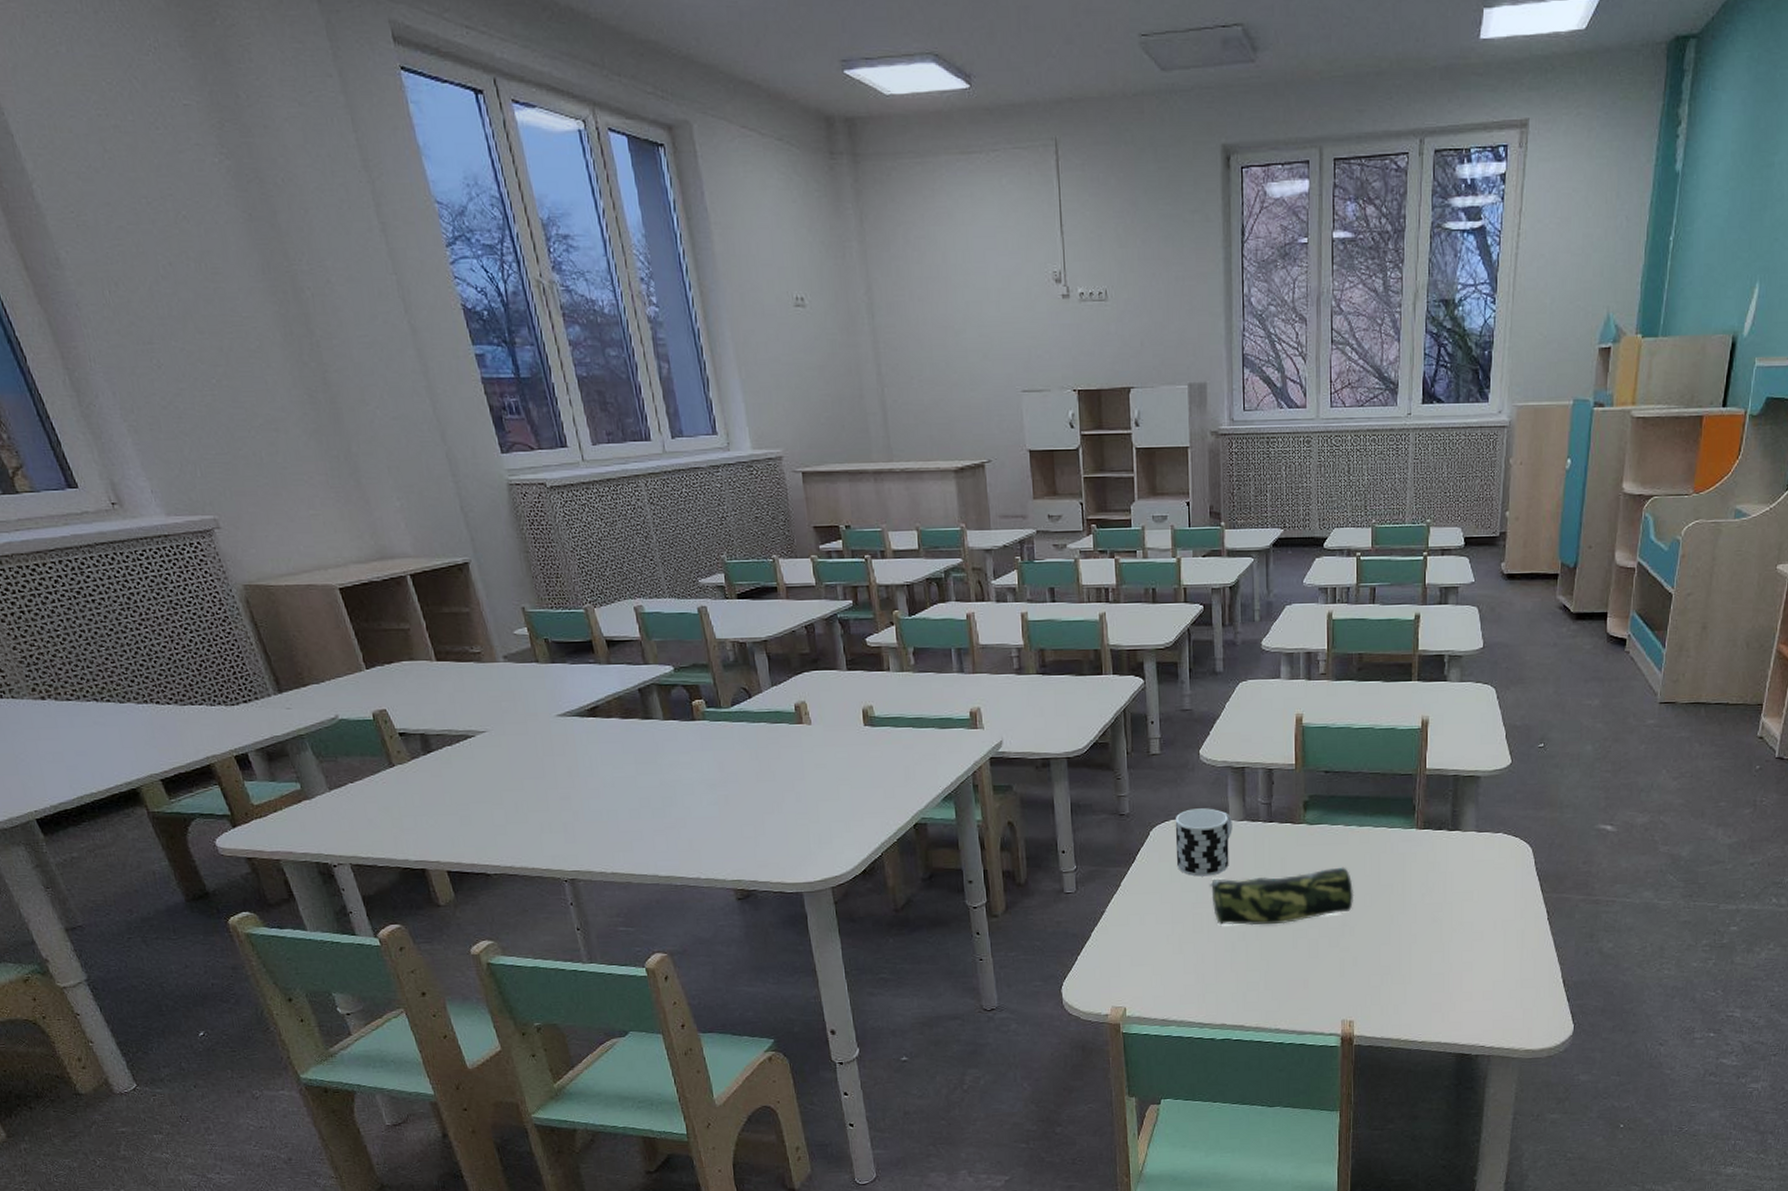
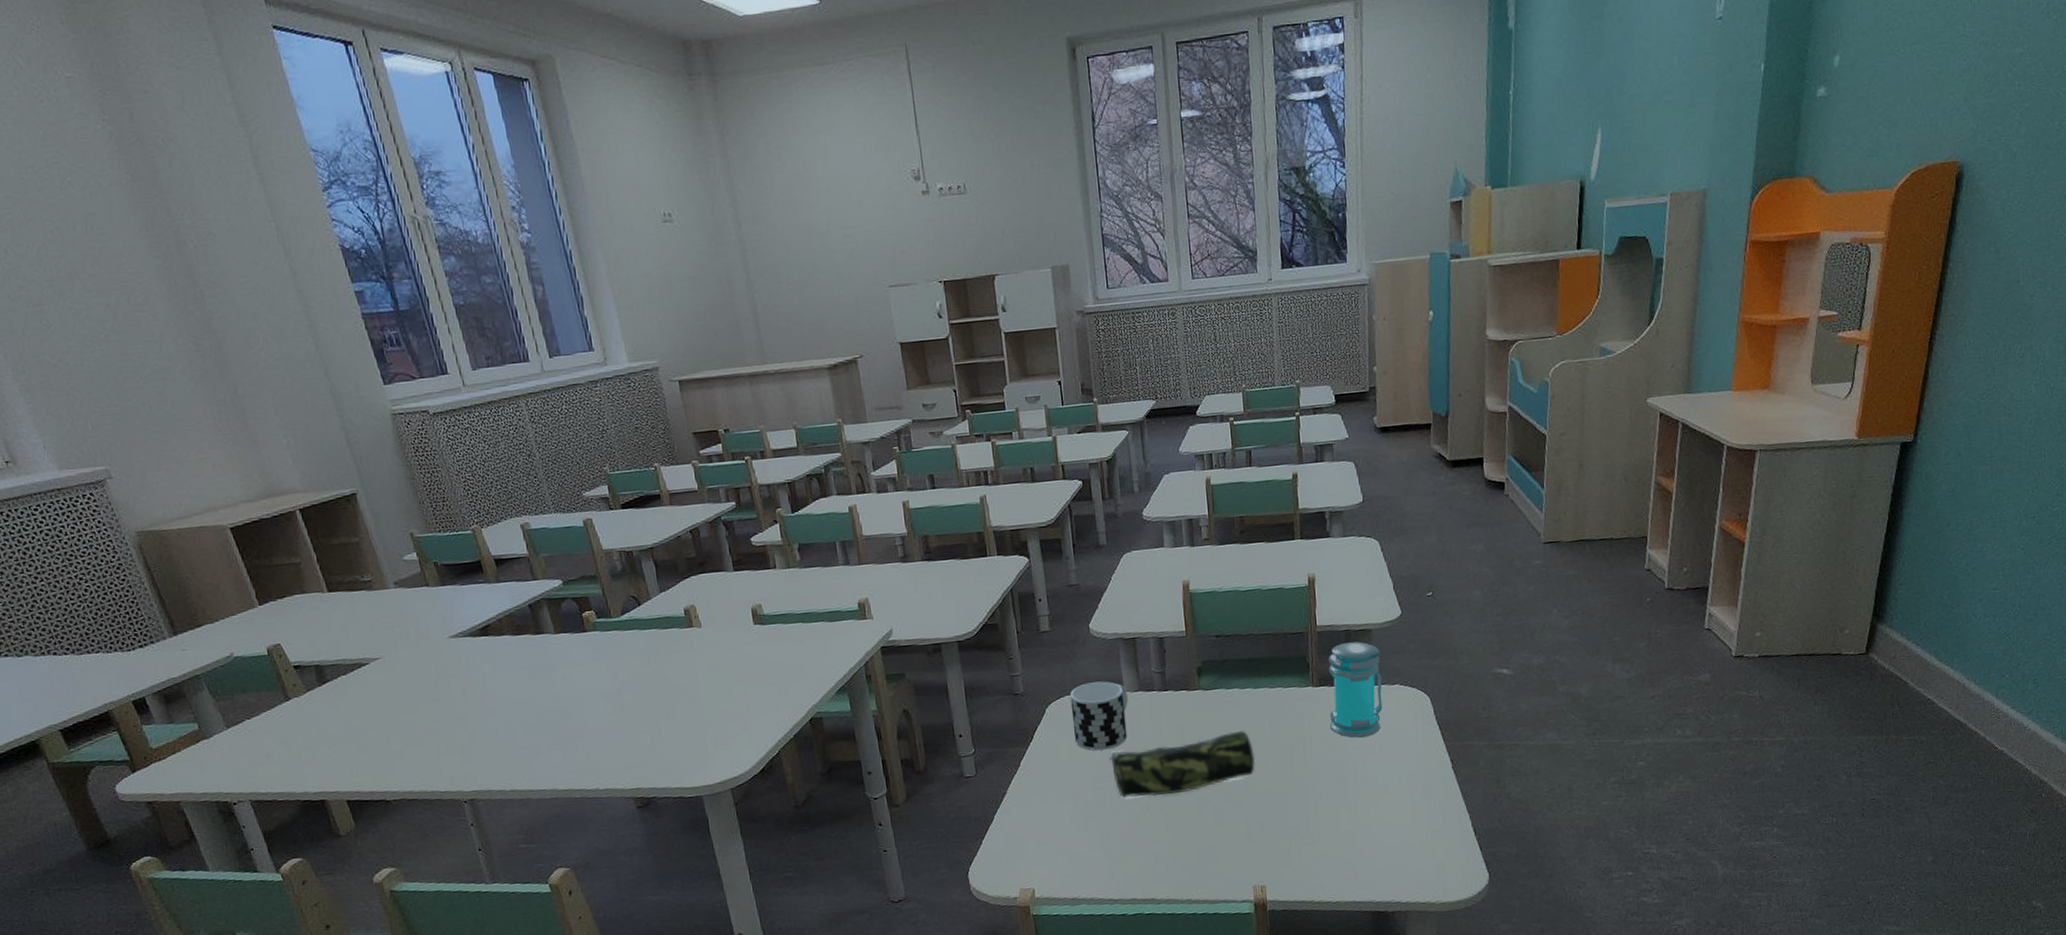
jar: none [1431,787,1486,884] -> present [1328,641,1383,738]

